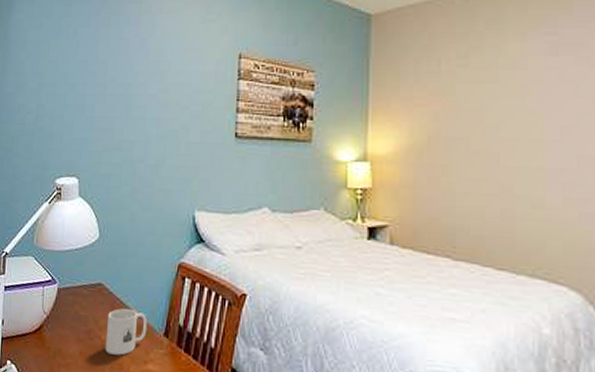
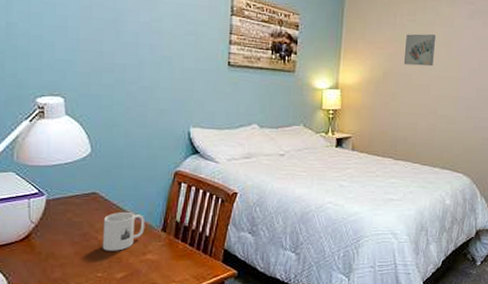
wall art: none [455,82,503,126] -> present [403,34,436,67]

